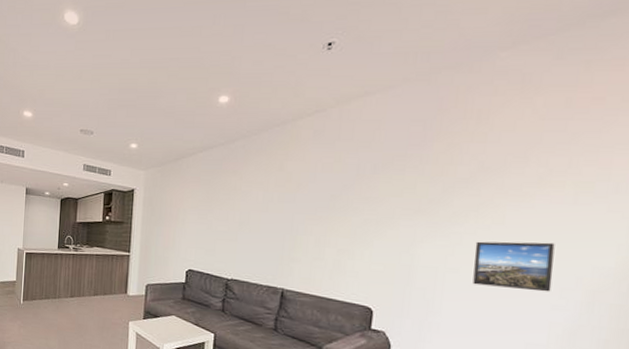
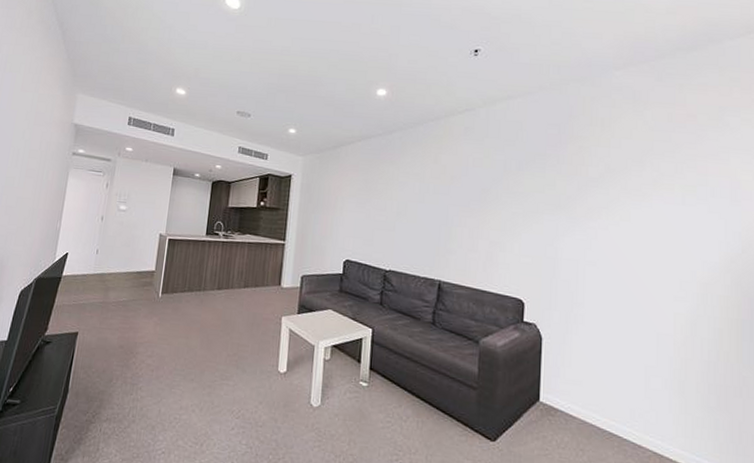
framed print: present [472,241,555,292] -> none [608,236,673,285]

